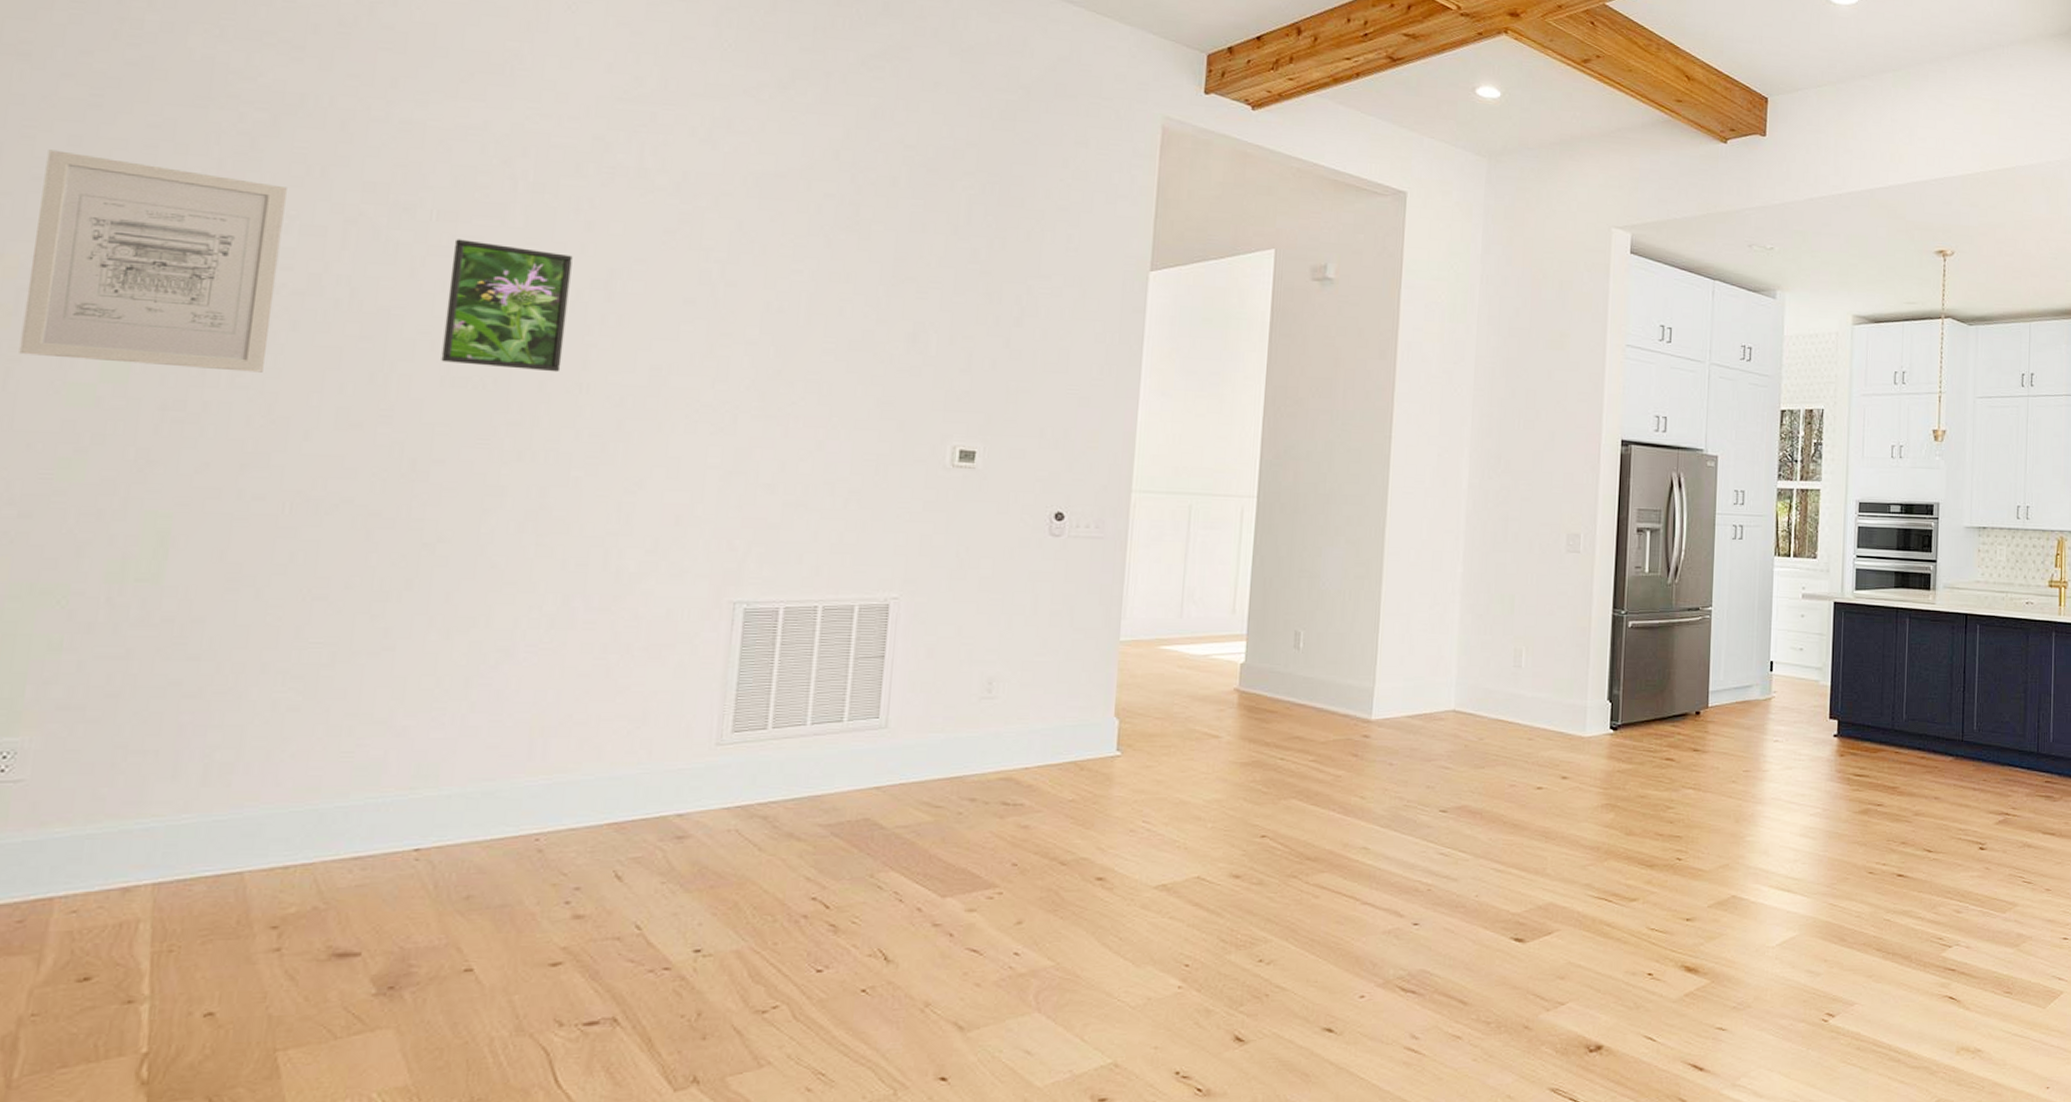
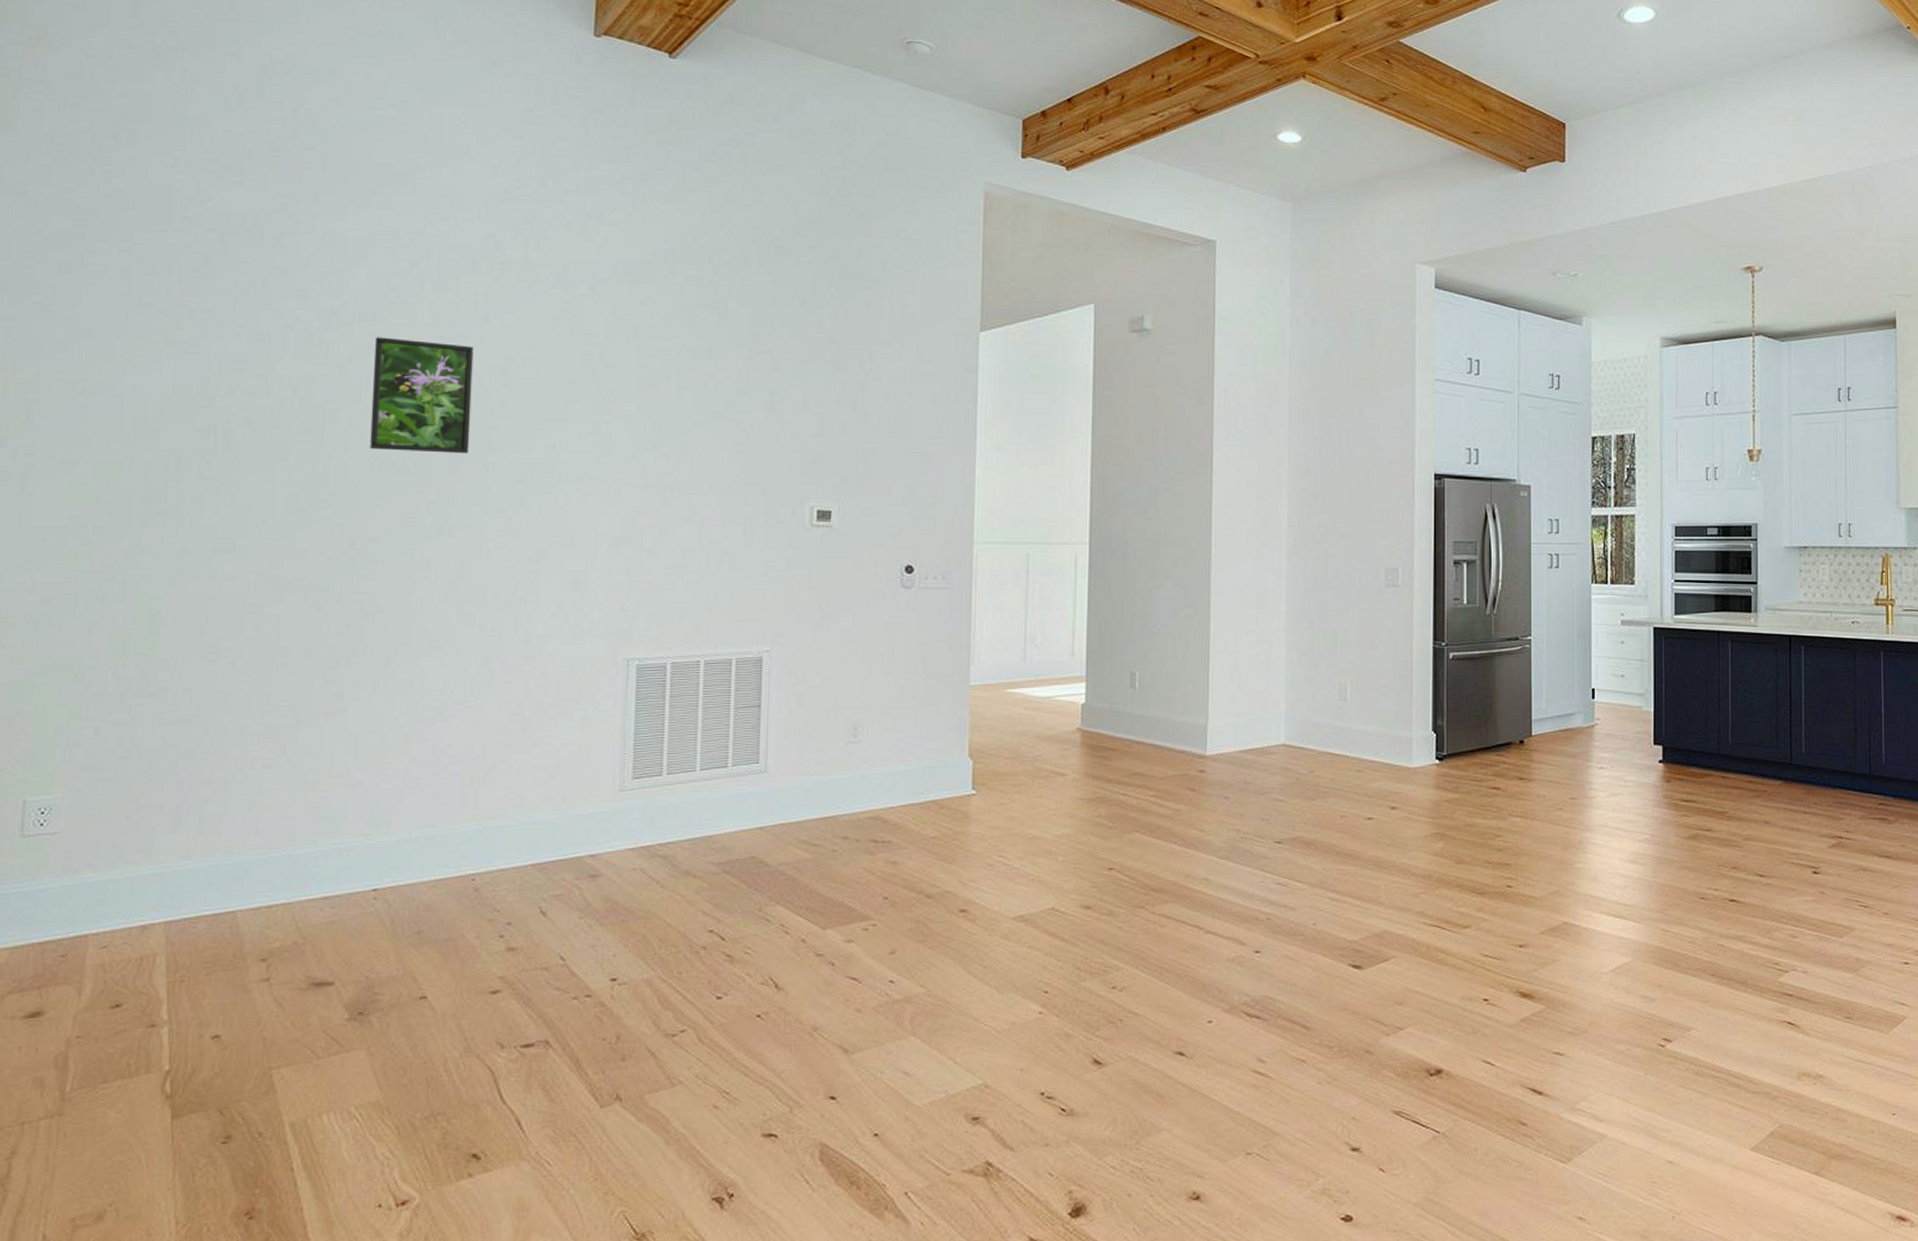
wall art: present [19,149,287,373] -> none [32,277,235,466]

